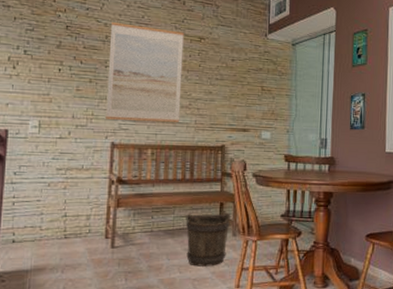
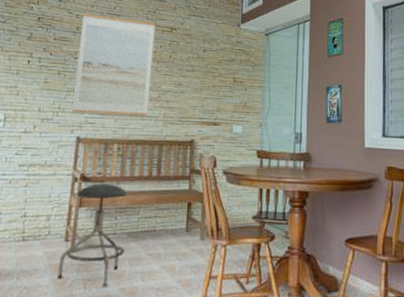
stool: none [100,186,162,279] -> present [57,183,126,287]
bucket: present [185,212,231,267] -> none [150,213,199,274]

